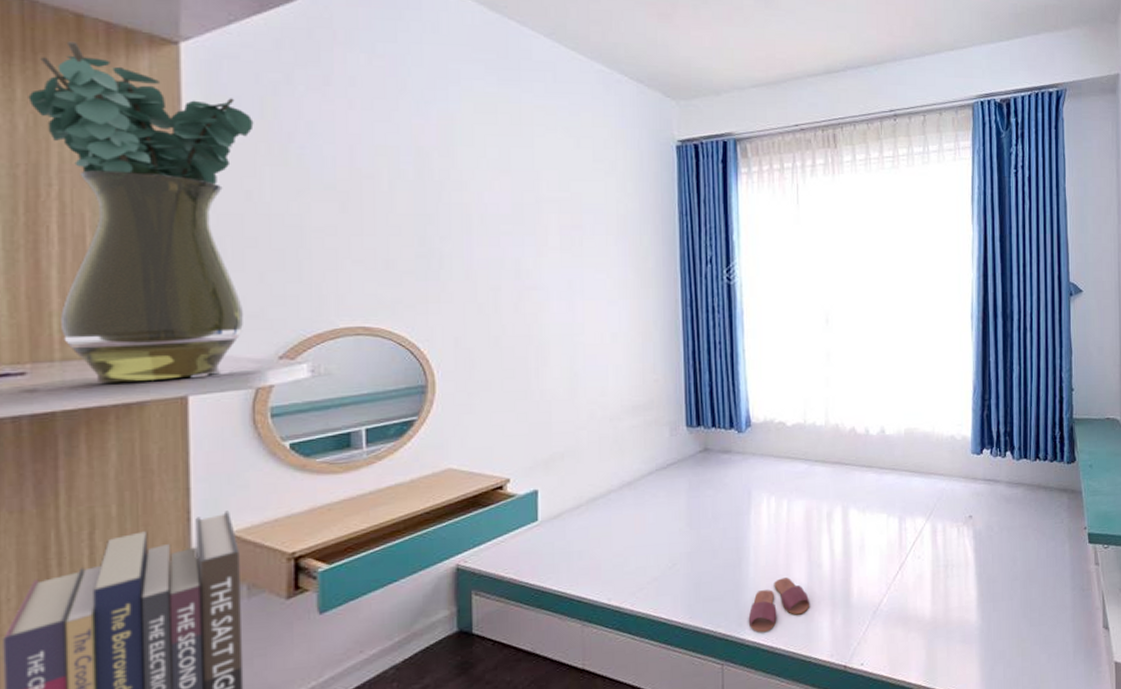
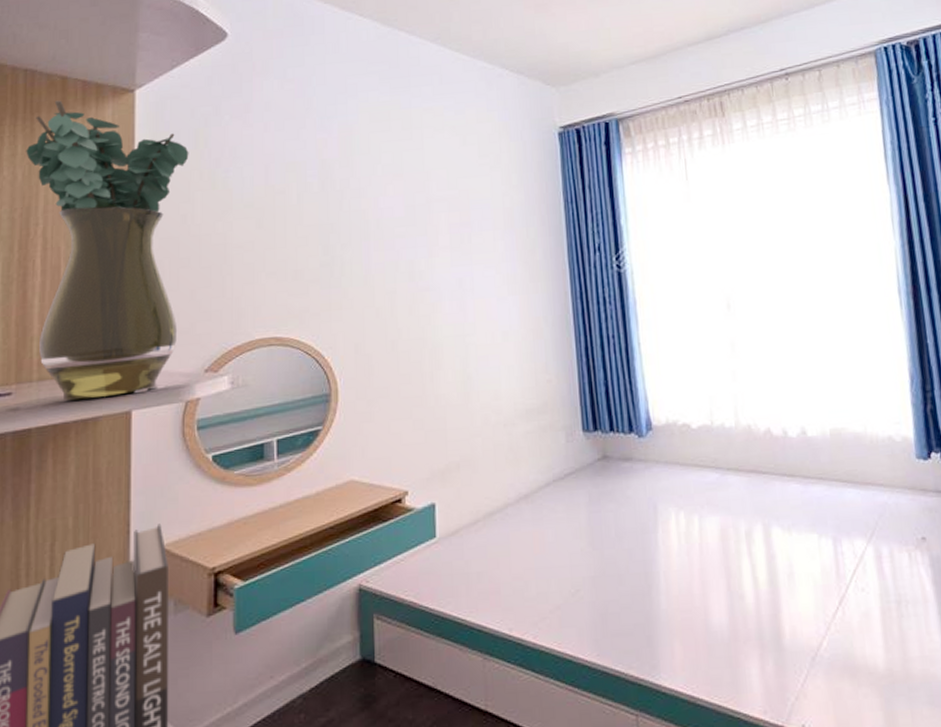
slippers: present [748,577,810,633] -> none [663,610,734,679]

